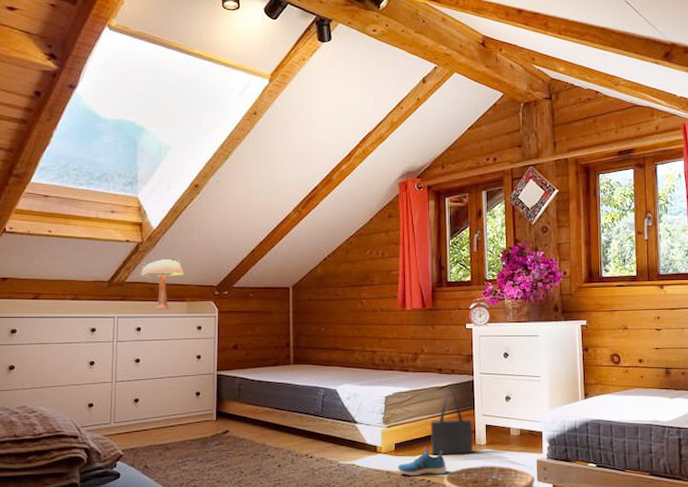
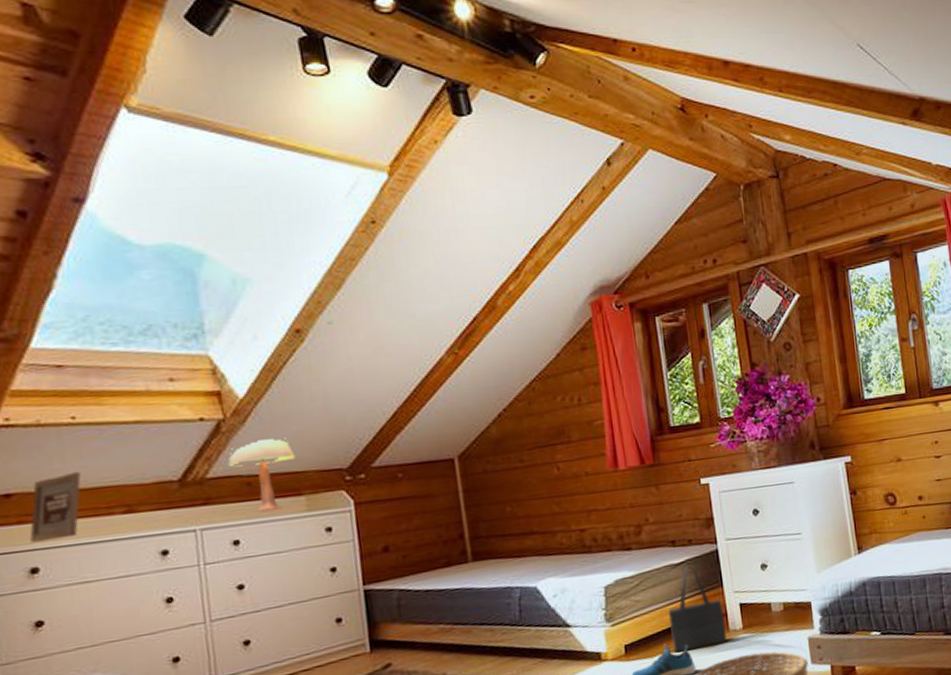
picture frame: none [14,267,49,312] -> present [29,471,81,543]
alarm clock: present [469,298,491,327] -> none [702,443,731,482]

